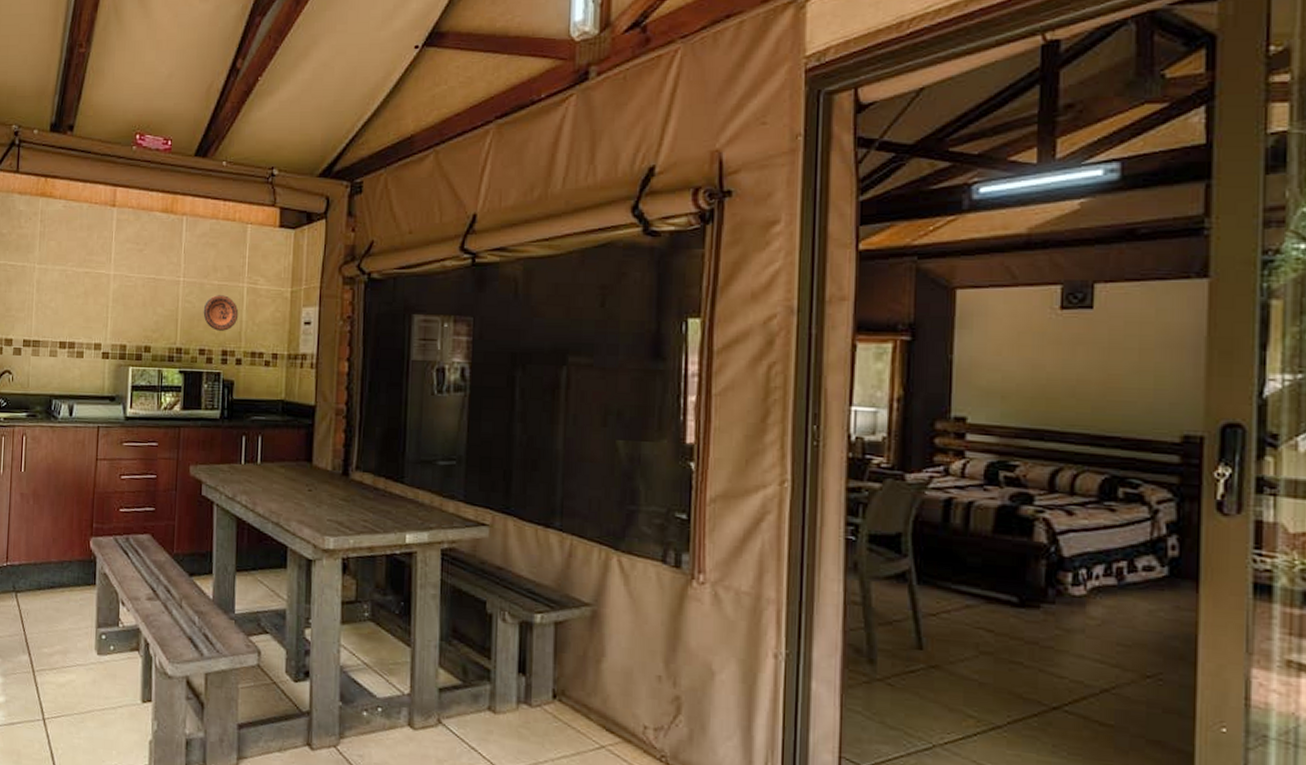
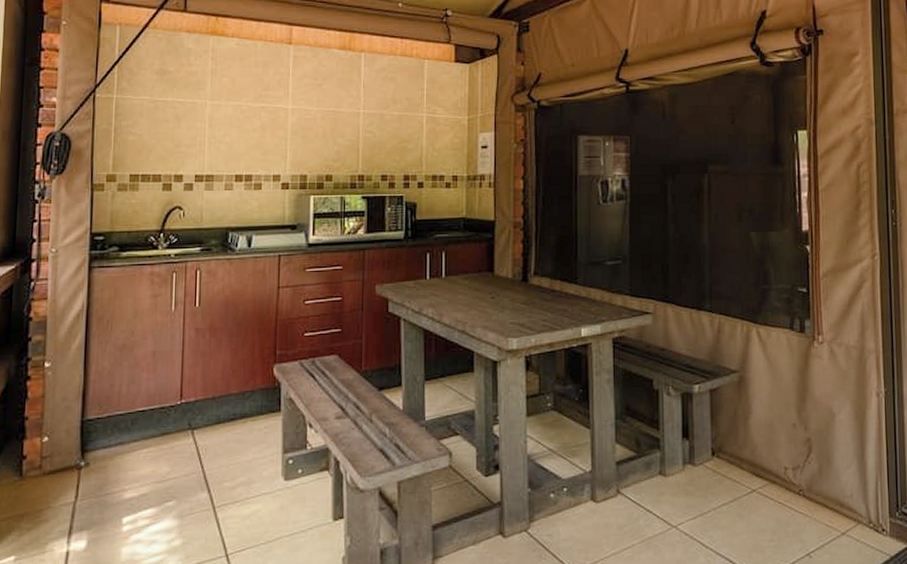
decorative plate: present [203,295,239,331] -> none [384,125,419,157]

